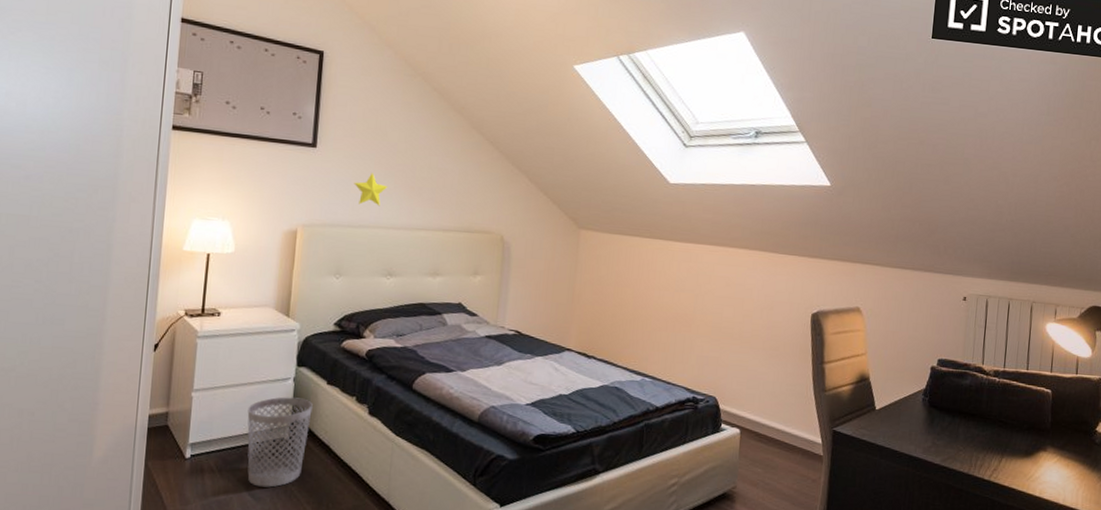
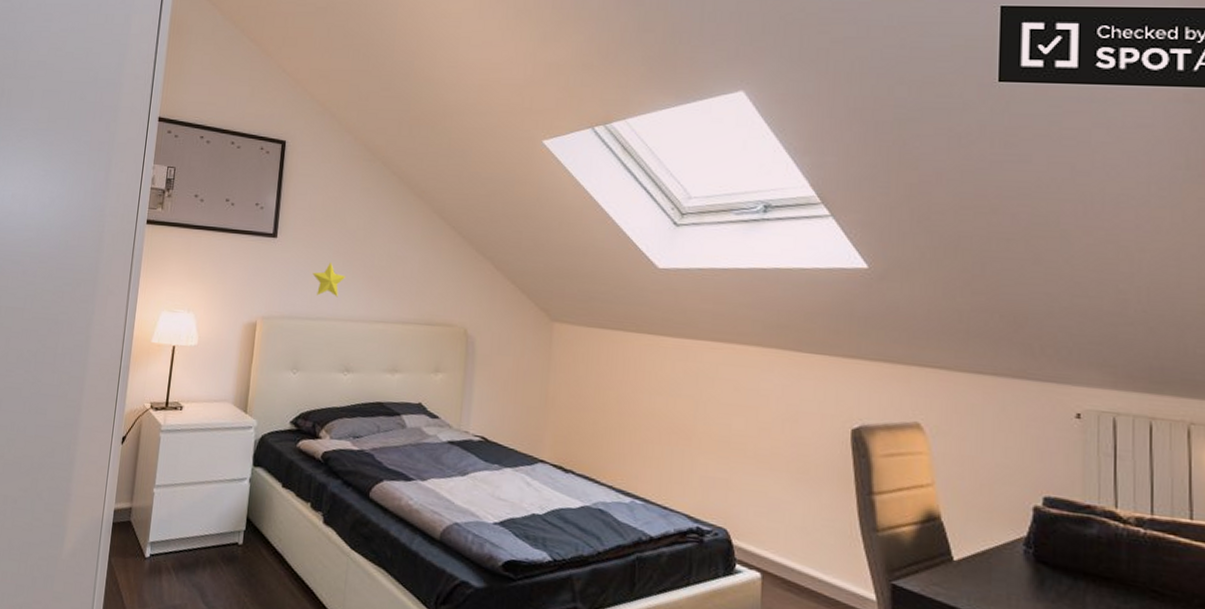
wastebasket: present [247,397,313,488] -> none [202,498,268,597]

